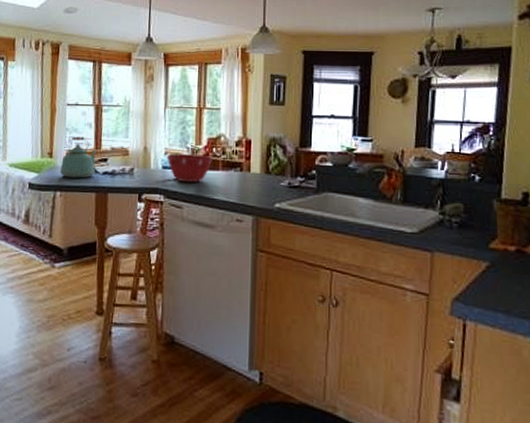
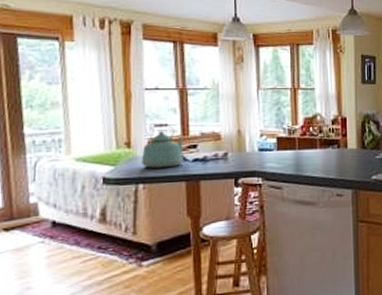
mixing bowl: present [167,153,213,182] -> none [263,134,311,163]

